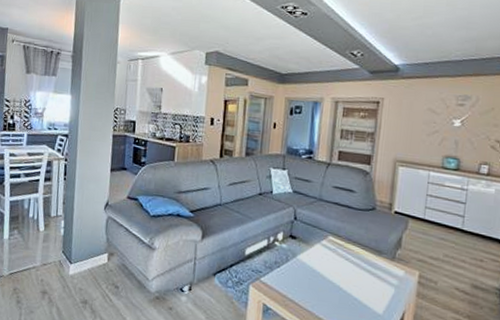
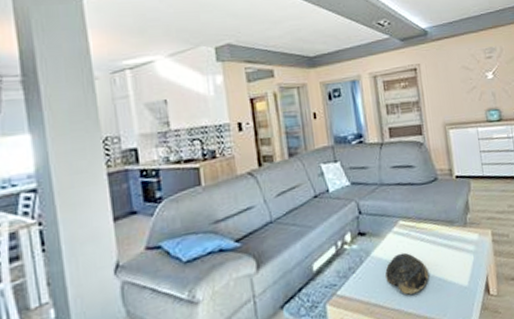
decorative bowl: none [305,264,347,304] -> present [385,252,429,295]

